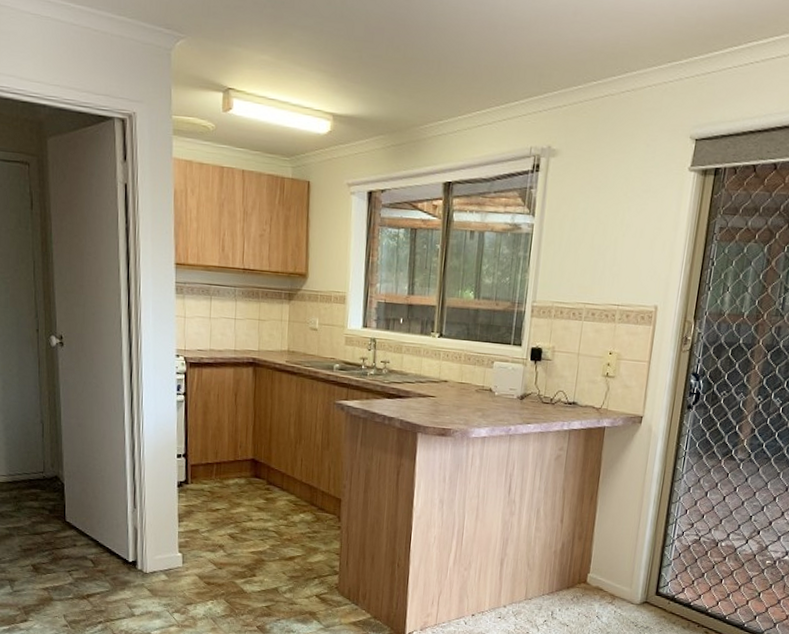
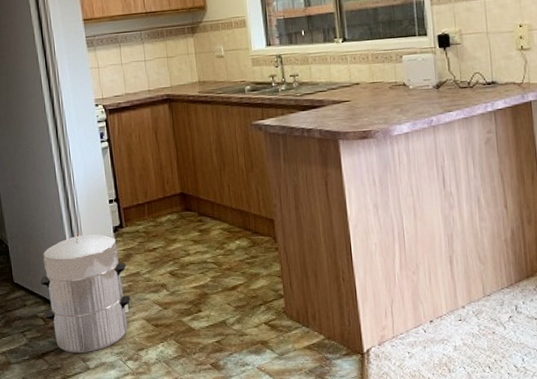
waste bin: none [94,481,186,600] -> present [40,232,131,354]

